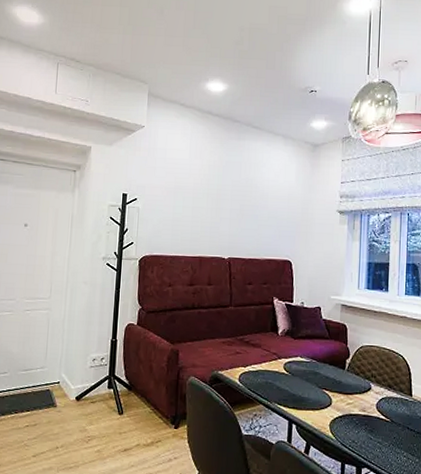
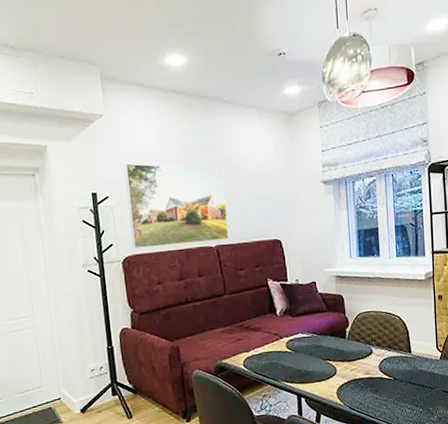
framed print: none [151,171,245,253] -> present [124,163,229,249]

